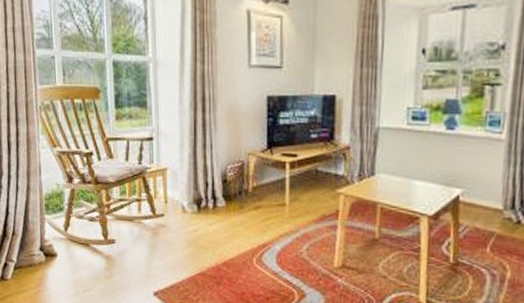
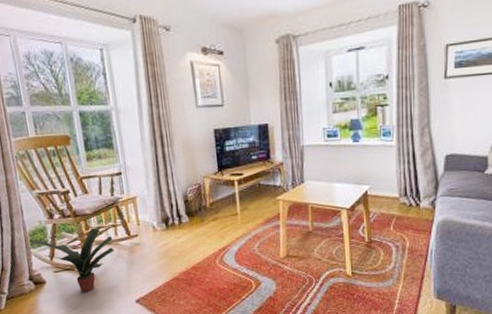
potted plant: none [47,199,136,274] -> present [32,228,114,292]

